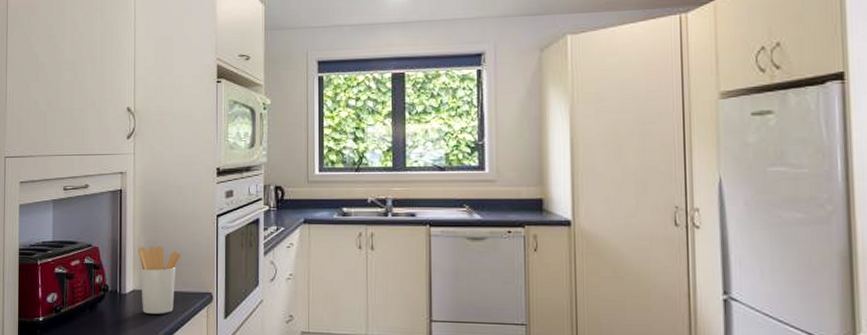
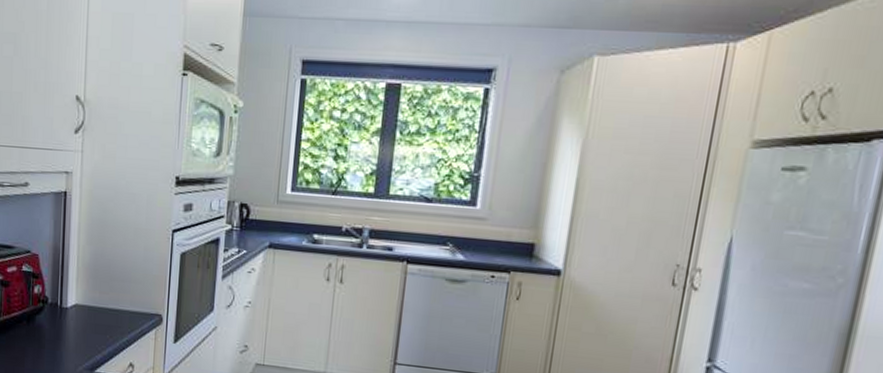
utensil holder: present [138,246,181,314] -> none [82,258,130,333]

